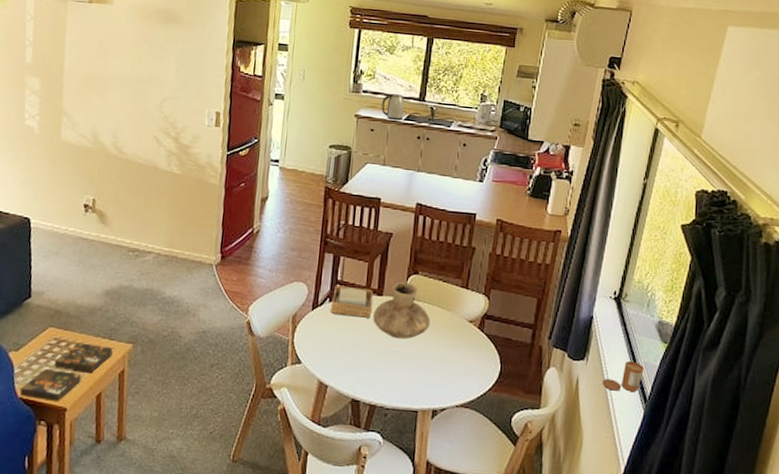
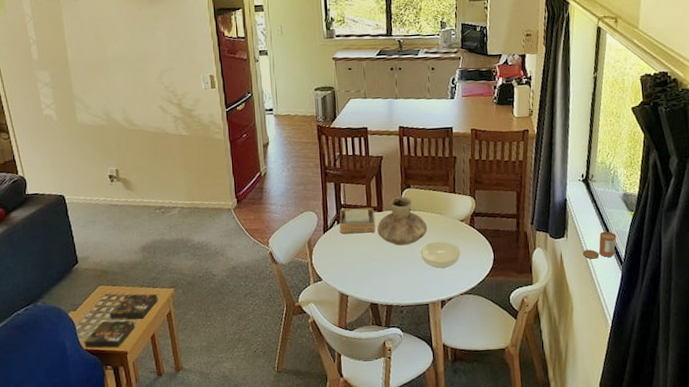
kettle: present [381,94,405,121] -> none [354,33,375,58]
bowl: none [417,340,464,373] -> present [419,241,461,268]

